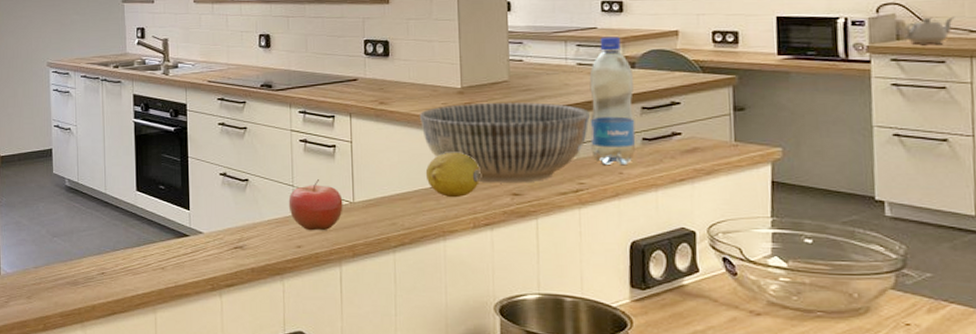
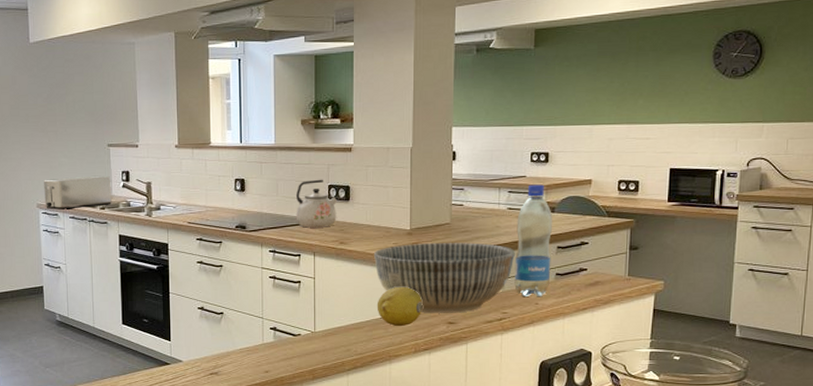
toaster: none [55,32,126,70] -> present [44,175,112,211]
fruit: present [288,179,343,231] -> none [258,312,306,358]
kettle: none [327,33,376,86] -> present [295,179,338,228]
teapot: present [903,16,955,47] -> none [765,170,805,196]

